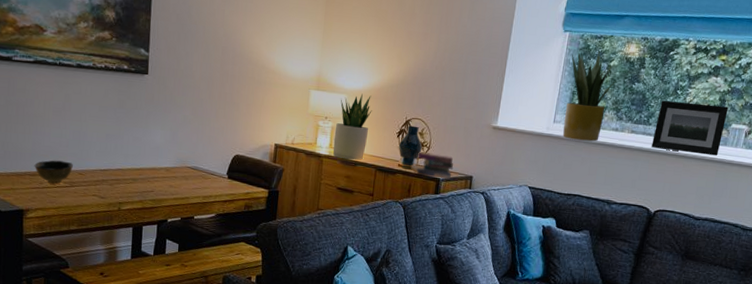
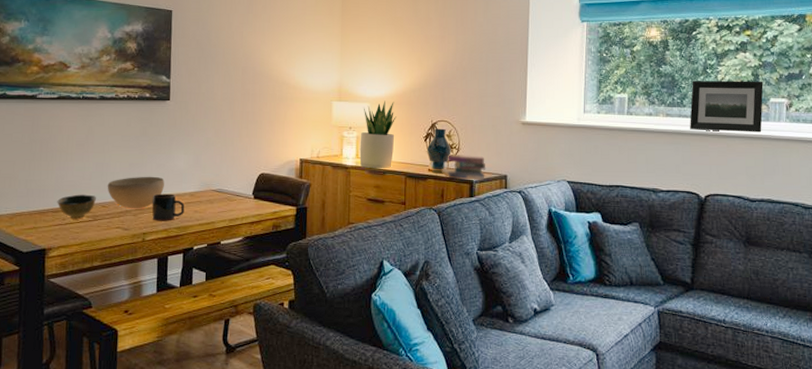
decorative bowl: none [84,147,141,180] -> present [107,176,164,209]
mug: none [127,166,160,193] -> present [151,193,185,221]
planter: present [563,51,618,142] -> none [593,38,643,129]

